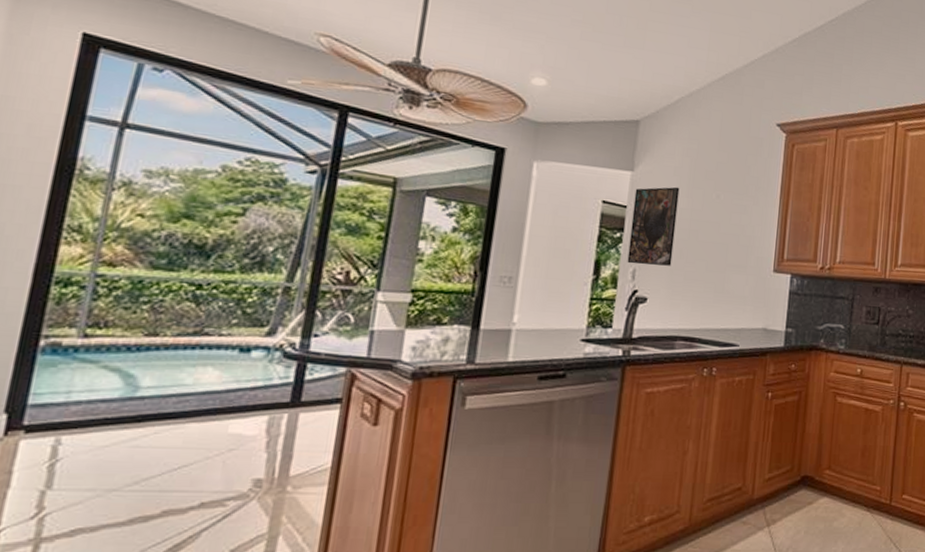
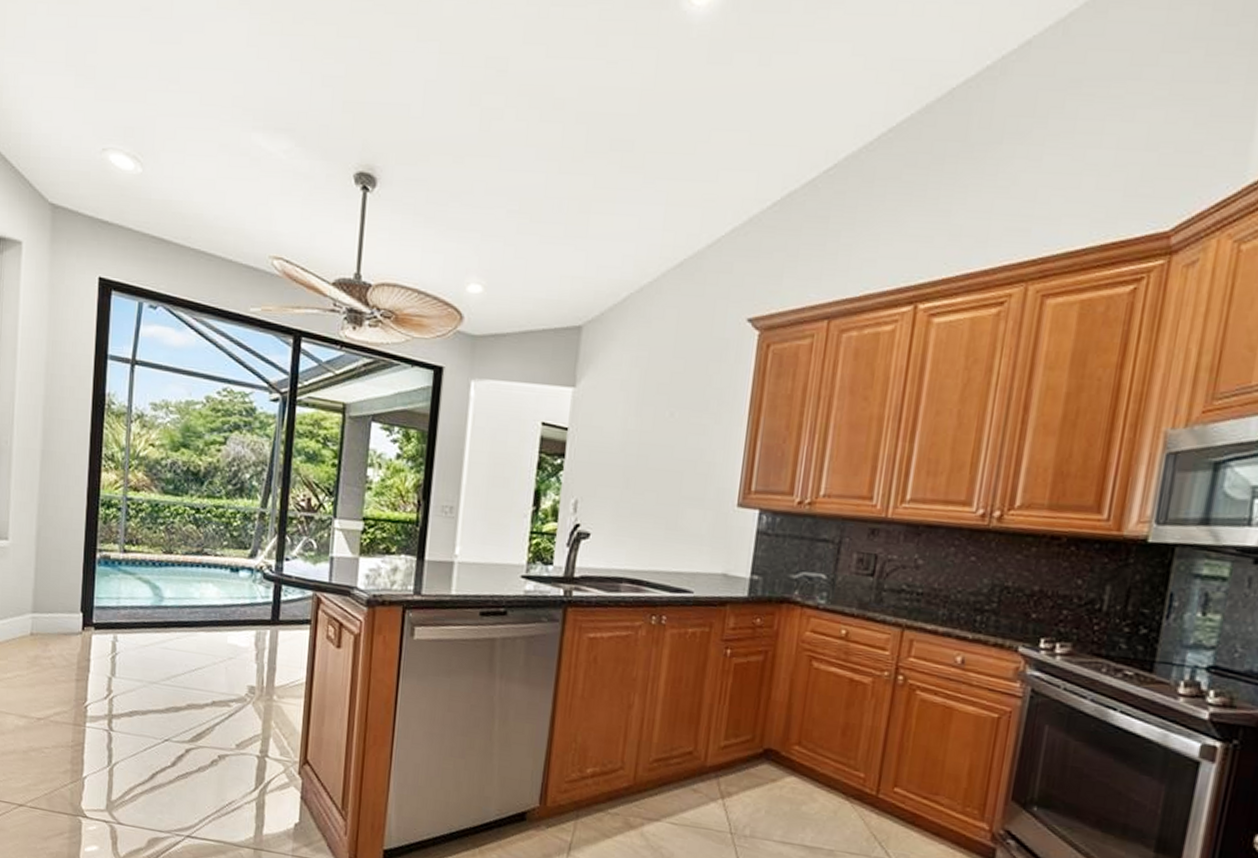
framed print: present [627,186,680,266] -> none [568,404,627,498]

